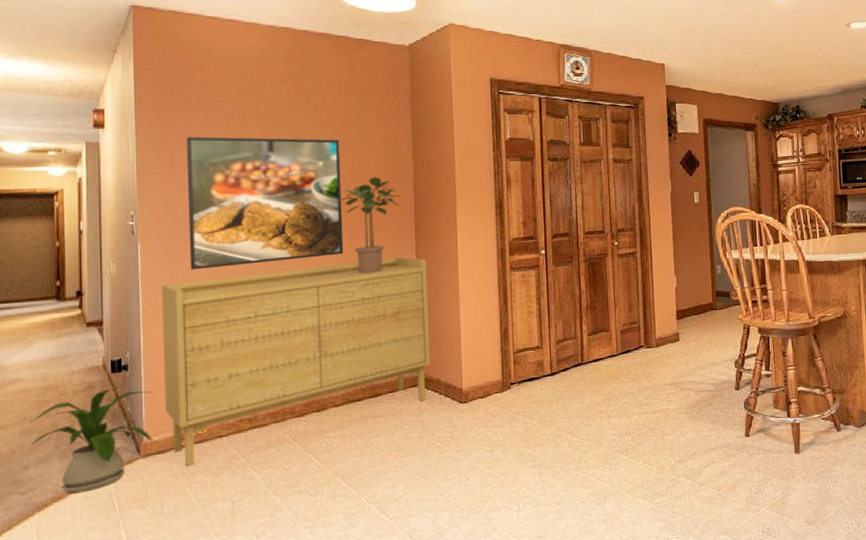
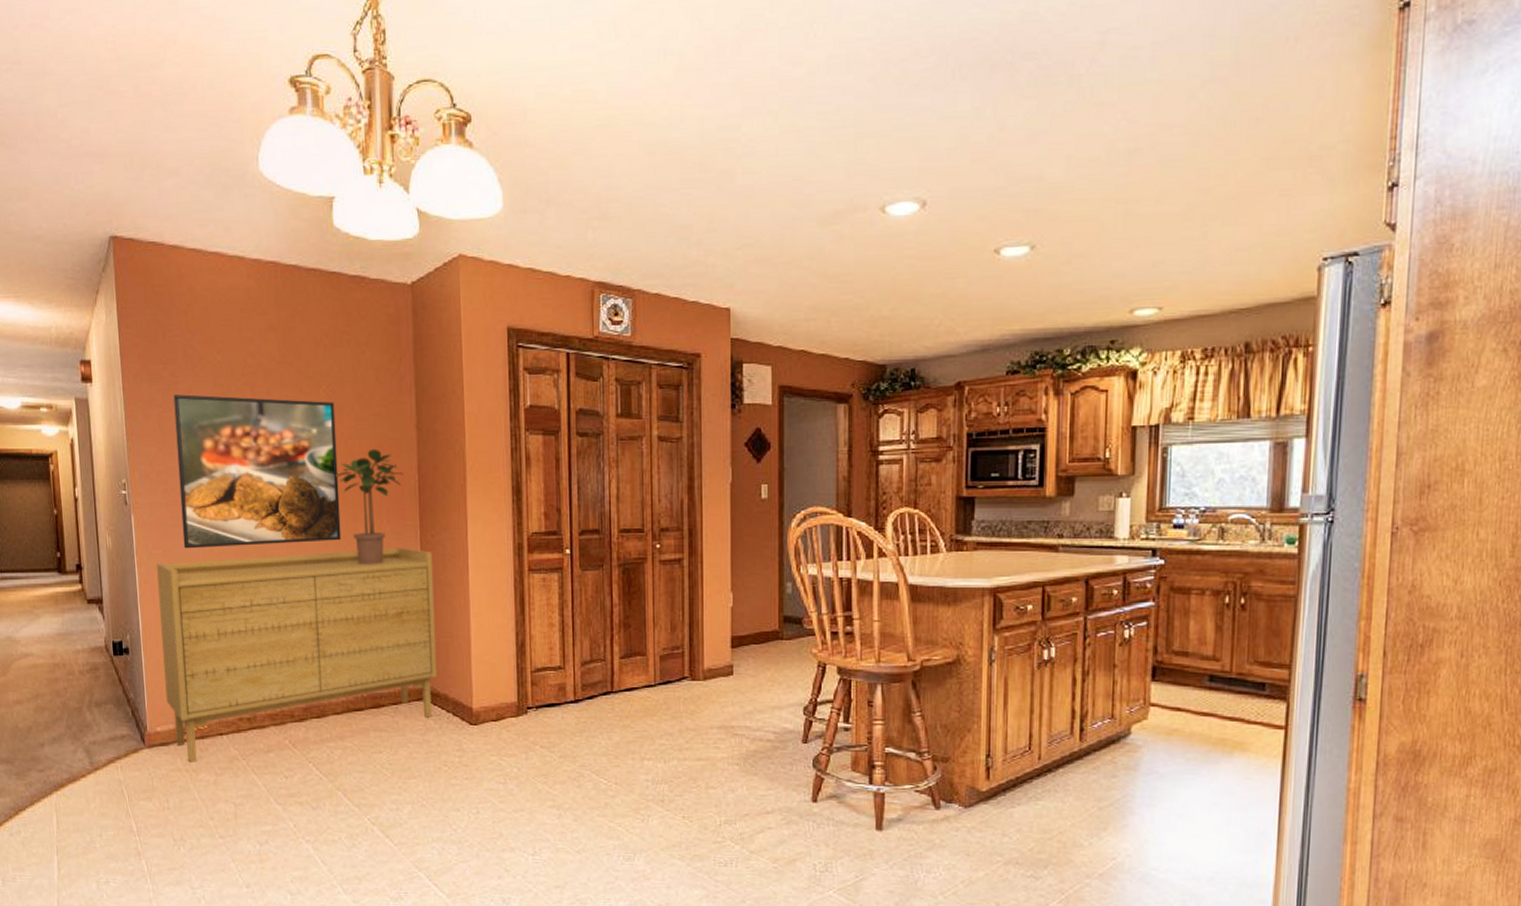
house plant: present [31,386,154,494] -> none [43,670,155,777]

